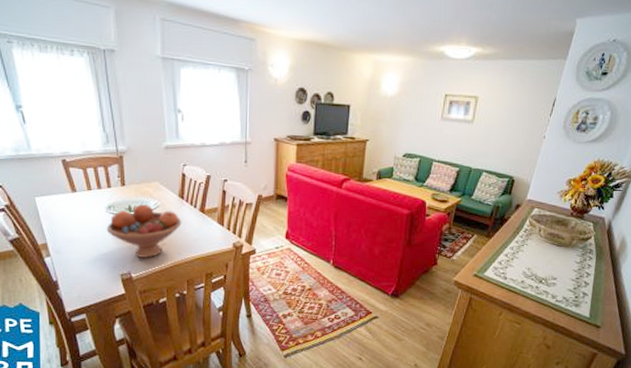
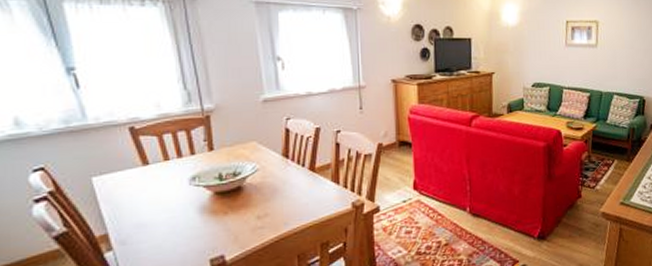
fruit bowl: present [106,204,182,258] -> none [190,170,288,236]

